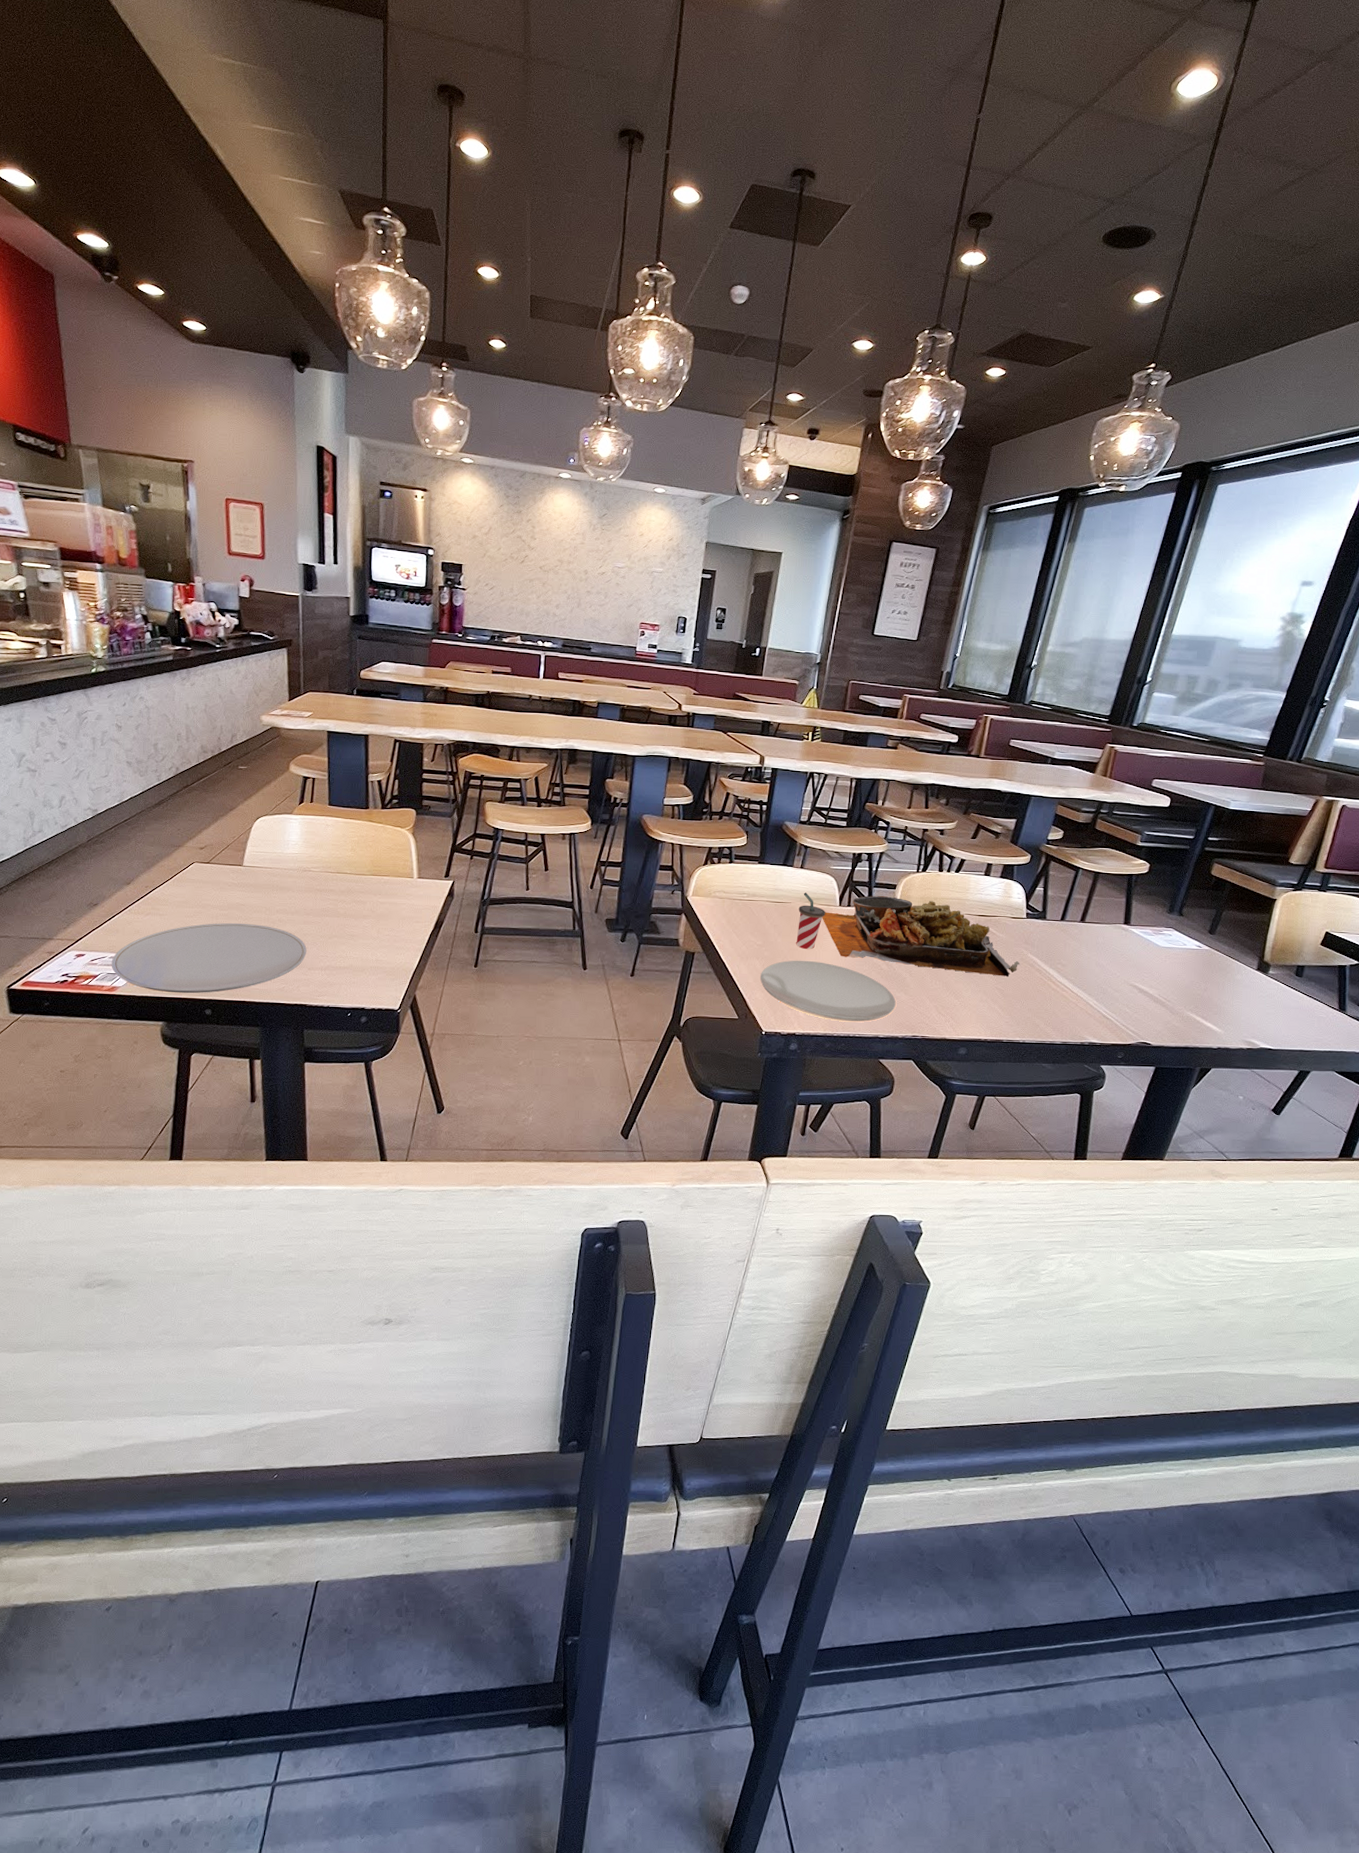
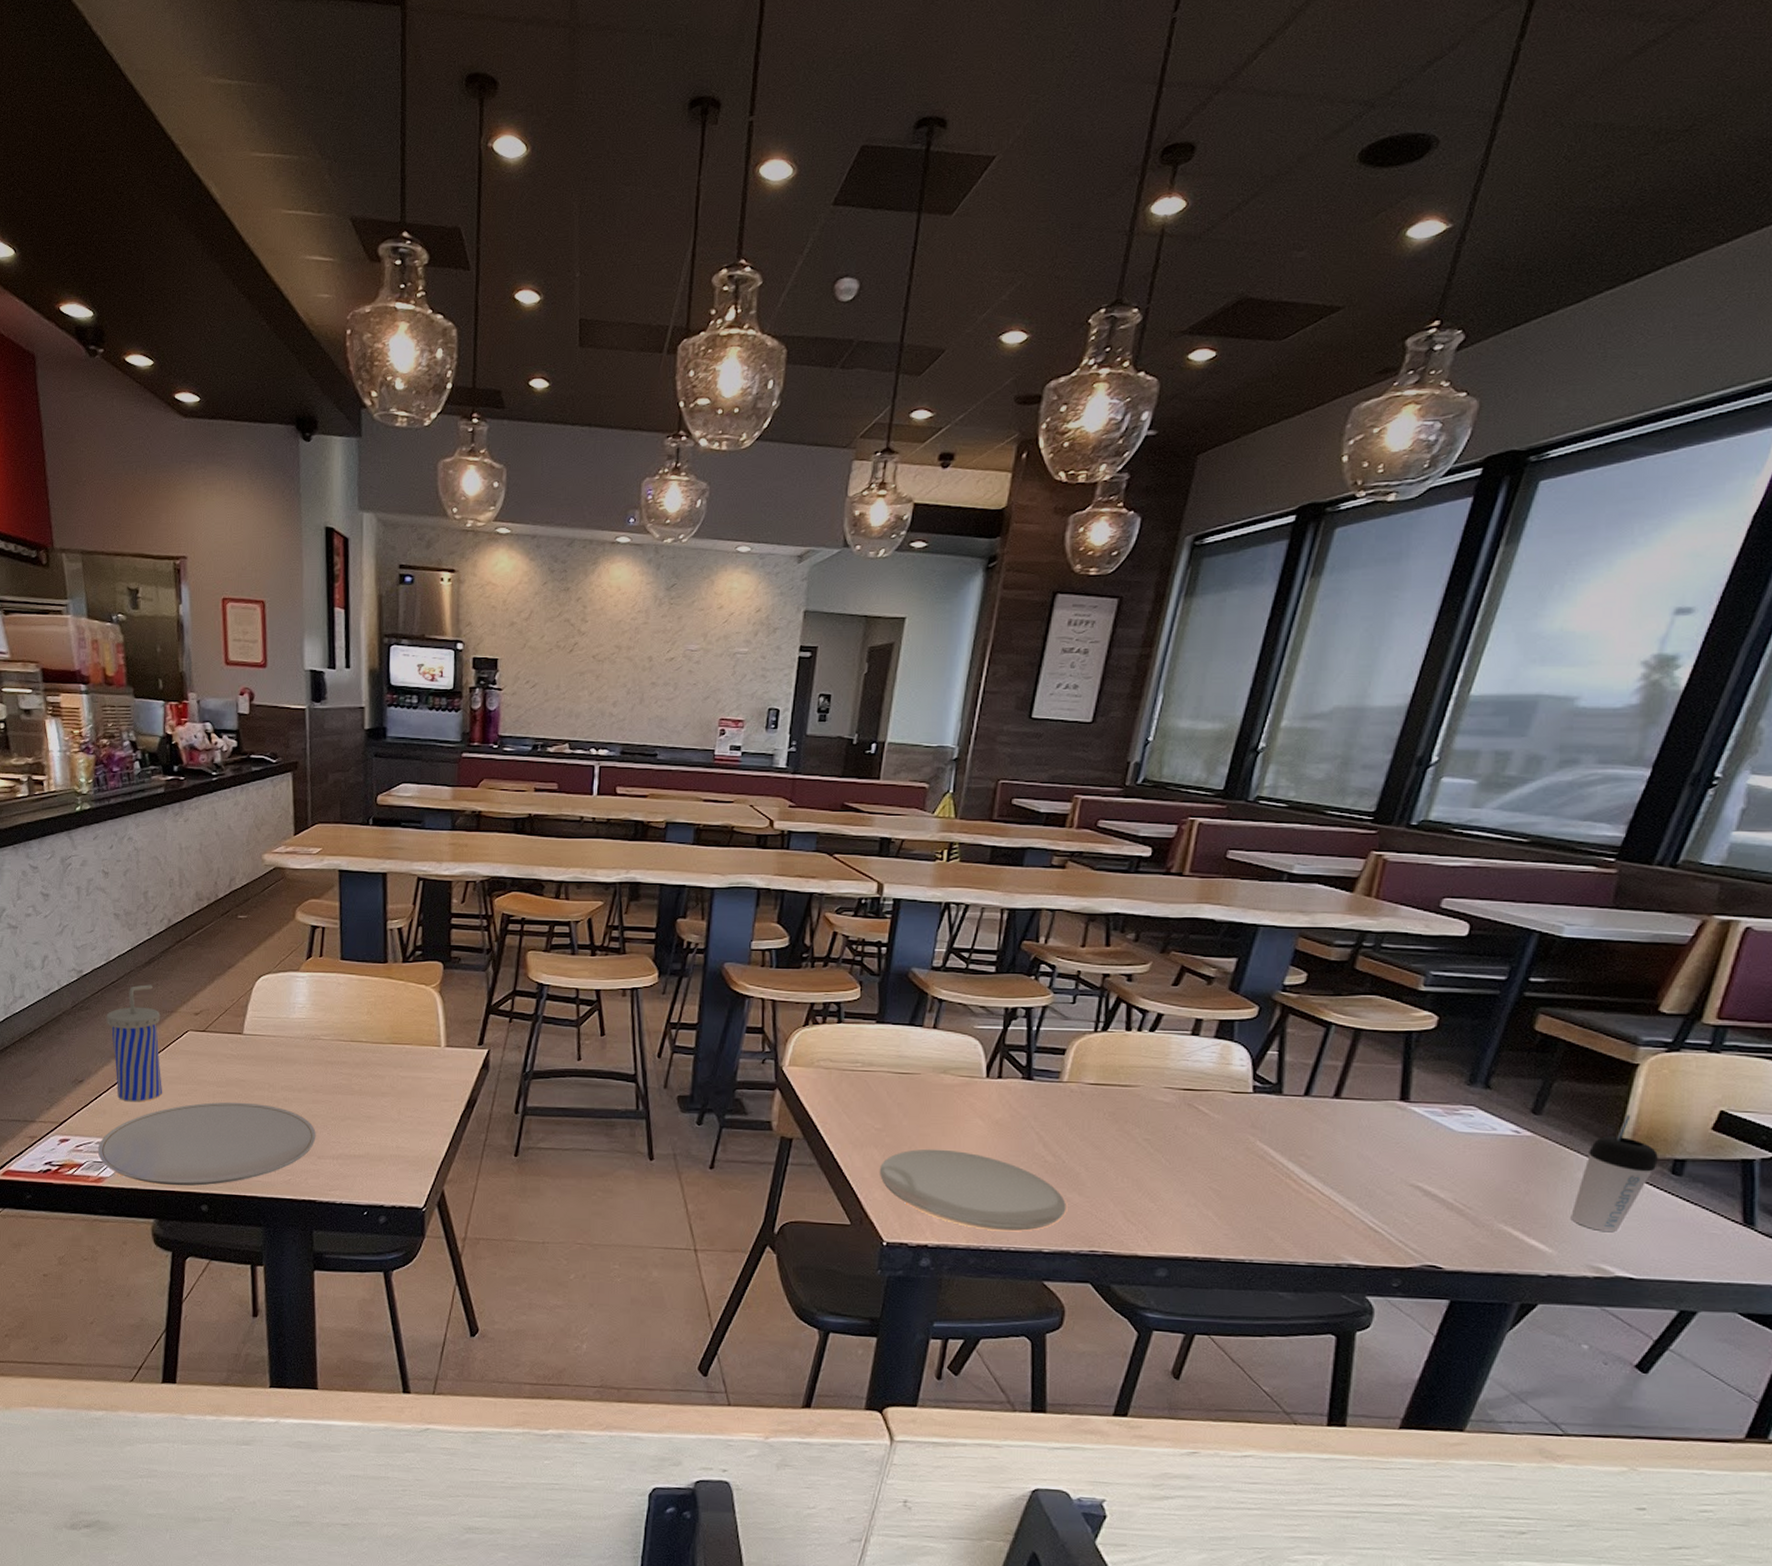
beverage cup: none [119,823,171,923] -> present [106,984,163,1102]
beverage cup: present [796,892,825,950] -> none [928,1060,967,1136]
food tray: present [822,896,1020,976] -> none [963,1064,1245,1172]
beverage cup: none [1233,935,1287,1017] -> present [1570,1115,1658,1233]

